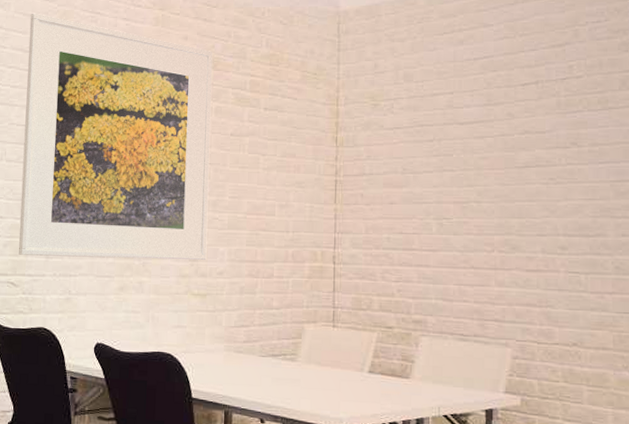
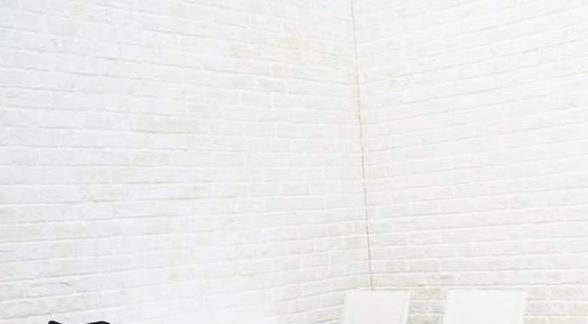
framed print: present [18,13,213,261] -> none [40,9,250,256]

